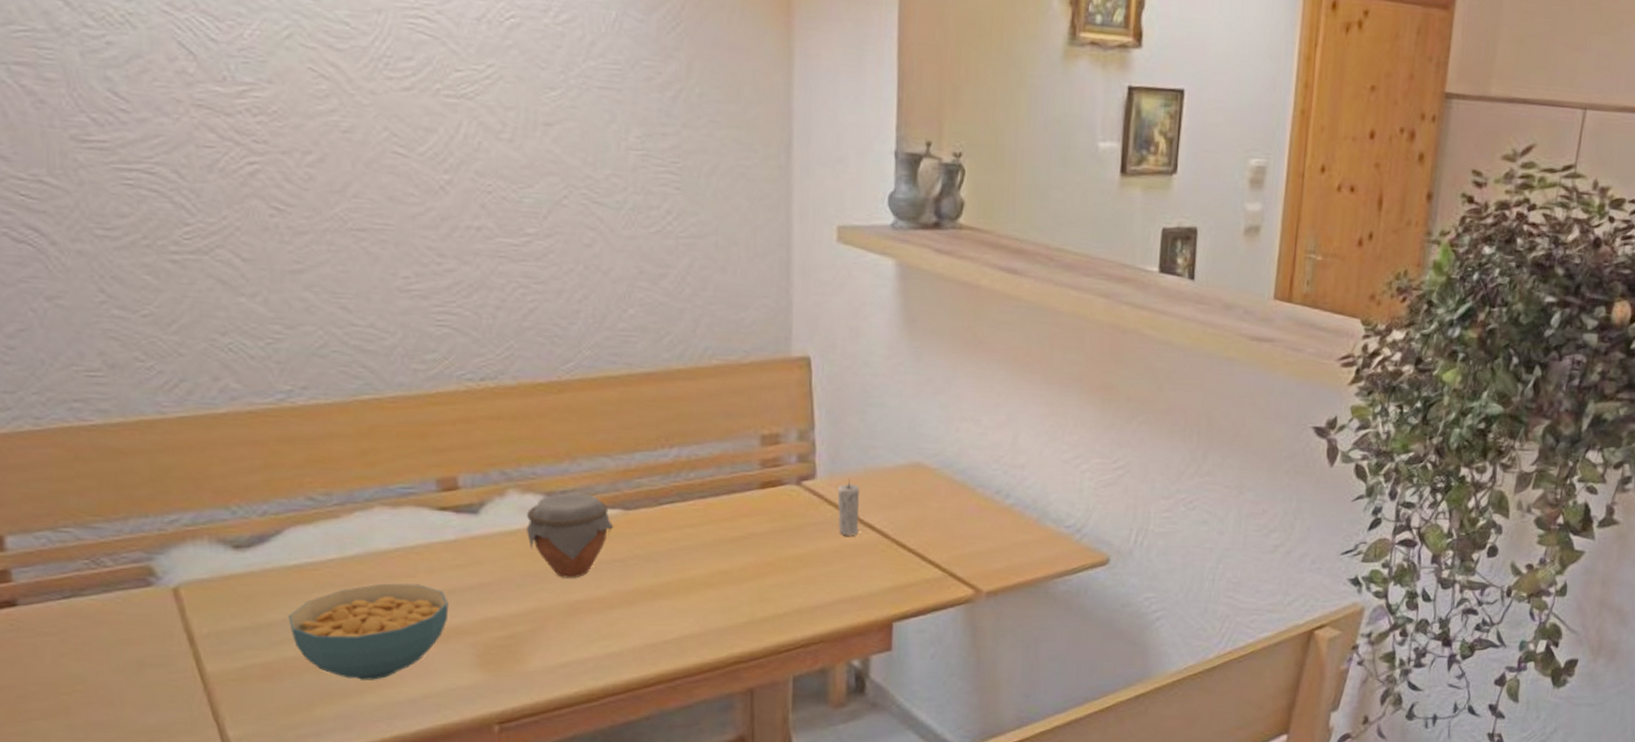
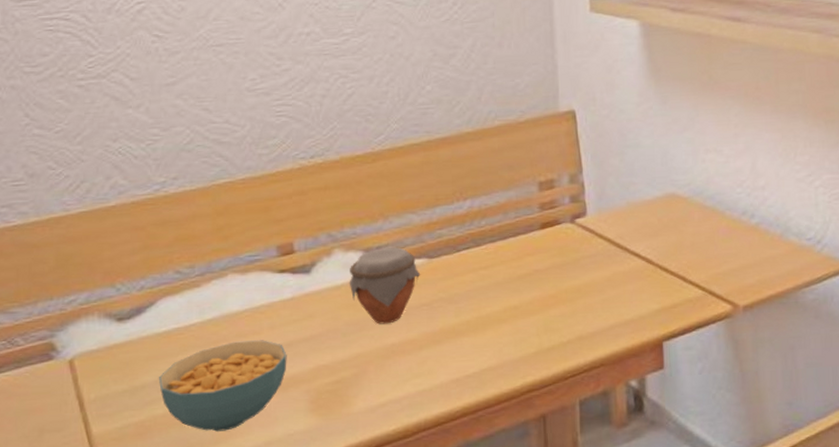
candle: present [837,478,860,536] -> none [606,213,627,265]

